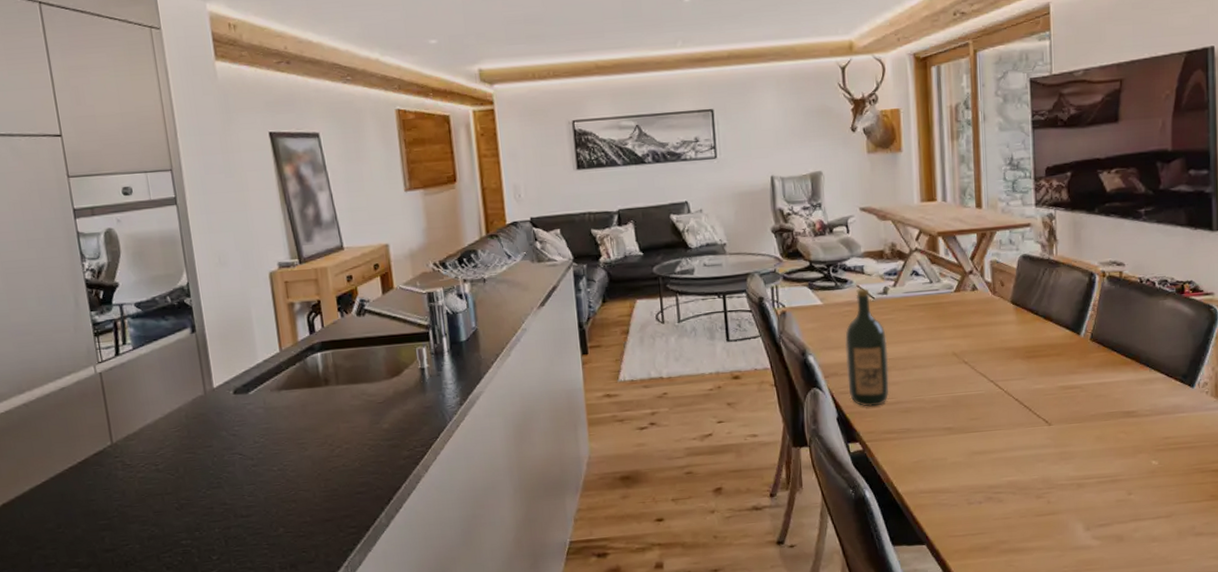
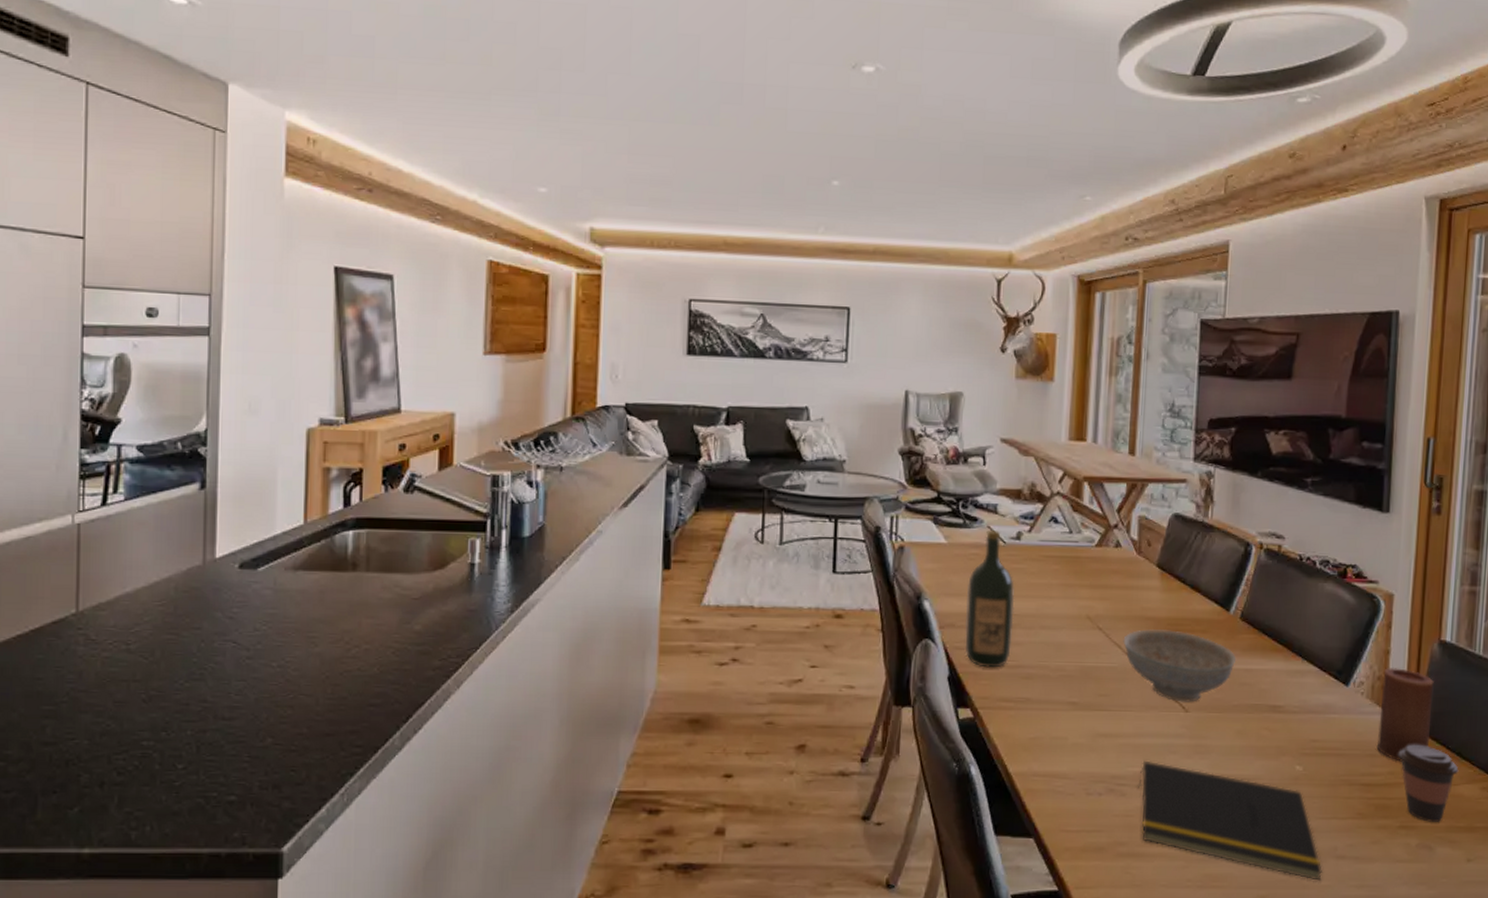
decorative bowl: none [987,356,1090,418] -> present [1123,629,1237,702]
notepad: none [1013,470,1183,556] -> present [1138,760,1322,881]

